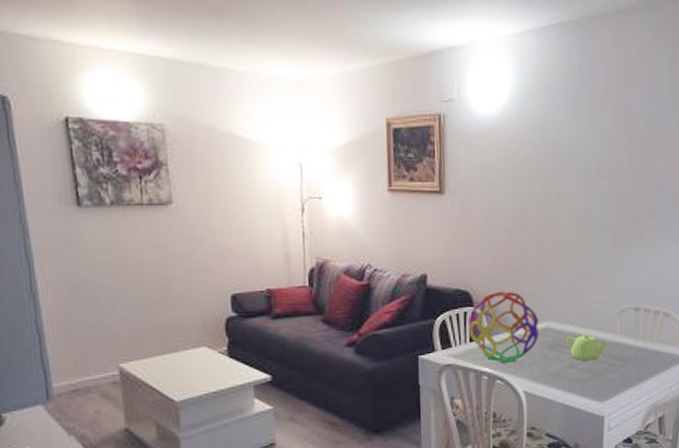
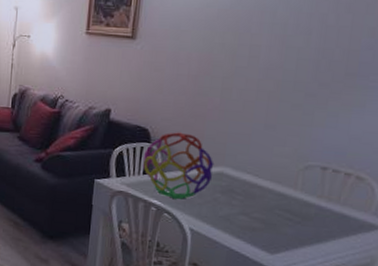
teapot: present [565,333,608,361] -> none [239,184,286,212]

